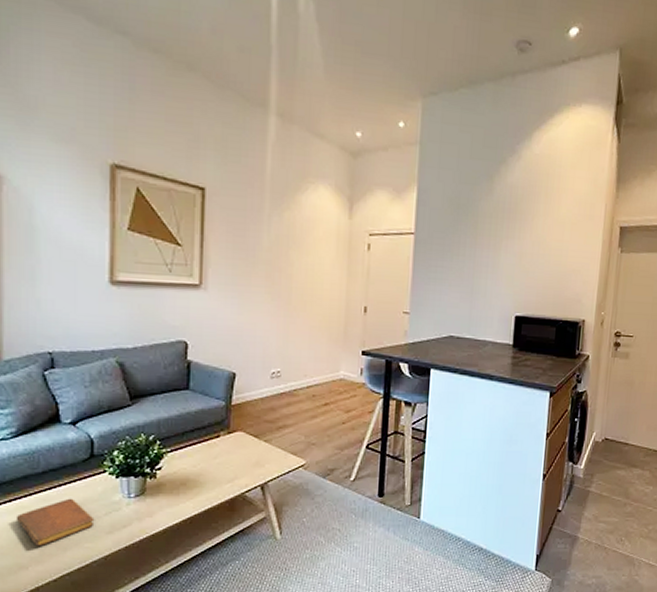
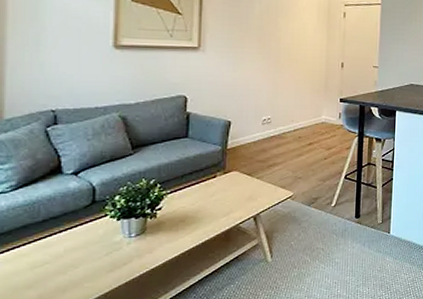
notebook: present [15,498,95,547] -> none [13,242,95,292]

